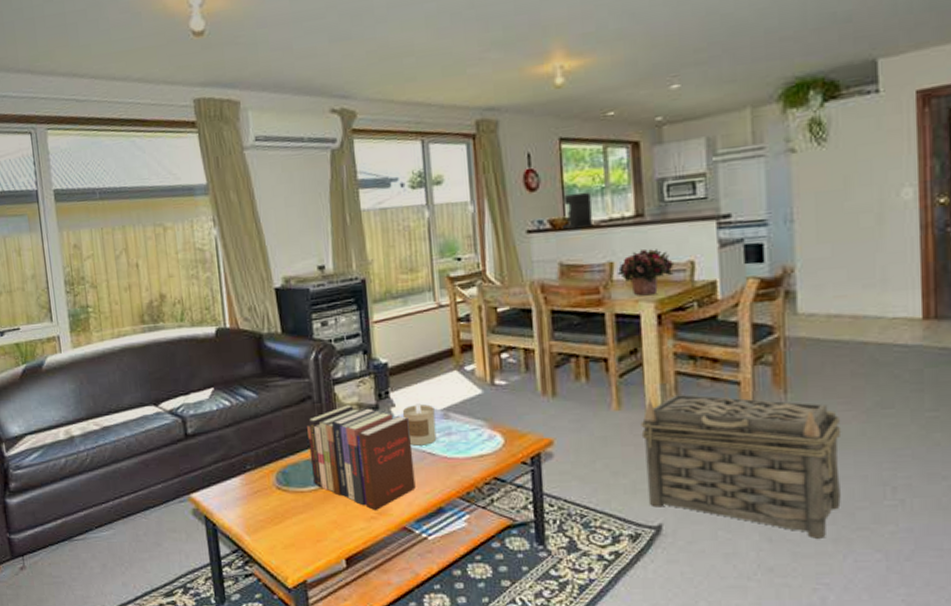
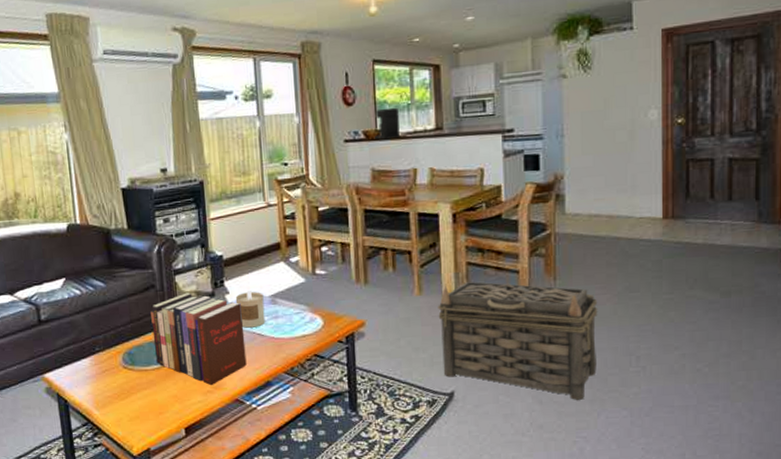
bouquet: present [617,248,675,296] -> none [420,157,468,198]

